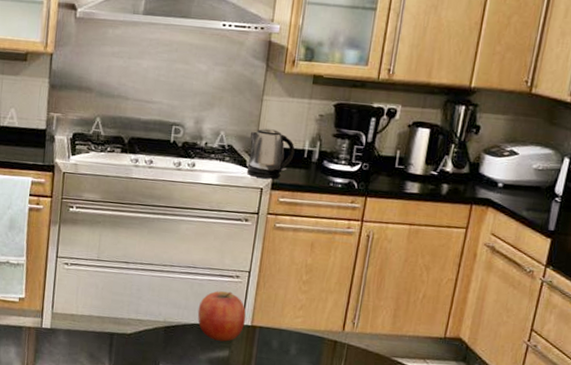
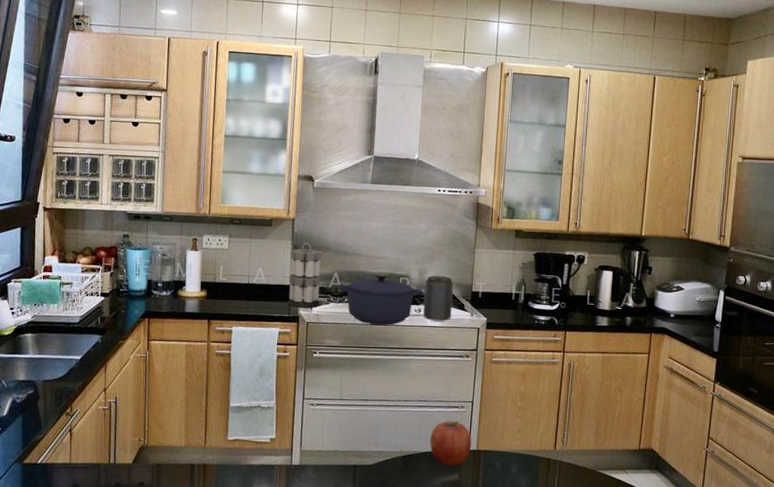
spice rack: none [42,81,83,157] -> present [287,242,322,308]
cooking pot: none [99,119,198,180] -> present [337,273,422,325]
soda can: none [196,125,235,179] -> present [422,275,453,322]
kettle: present [246,128,295,180] -> none [465,276,504,320]

